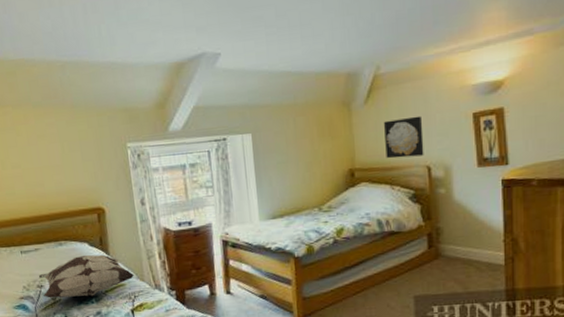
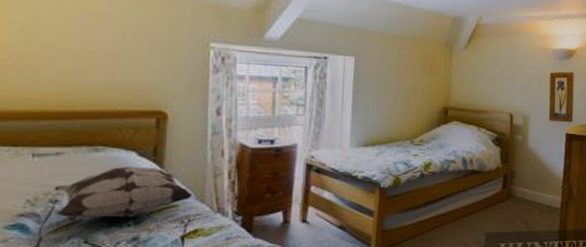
wall art: present [384,115,424,159] -> none [477,67,512,104]

